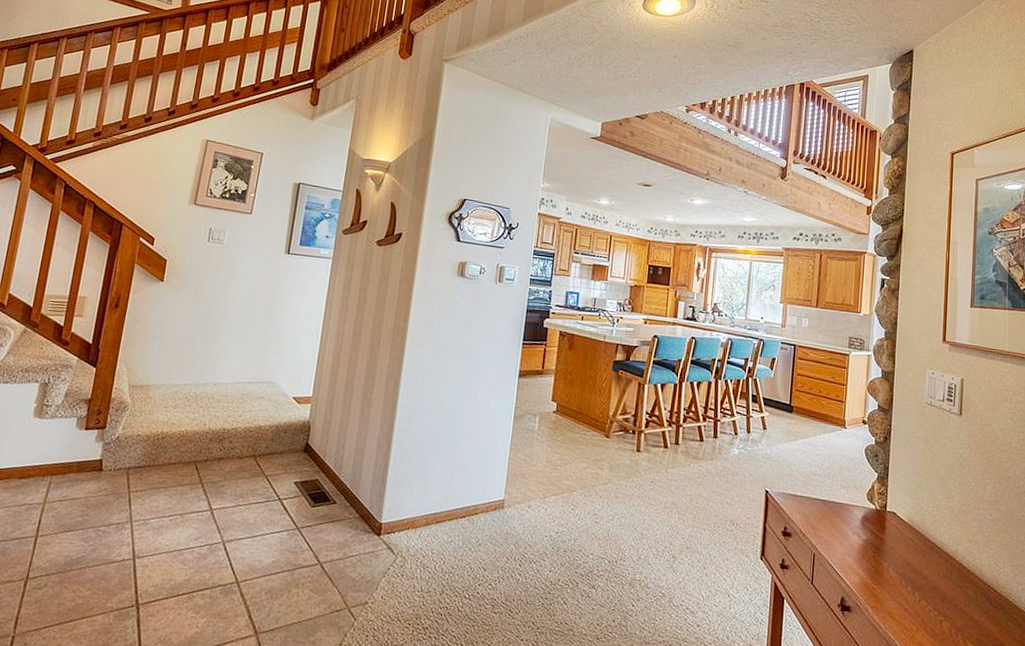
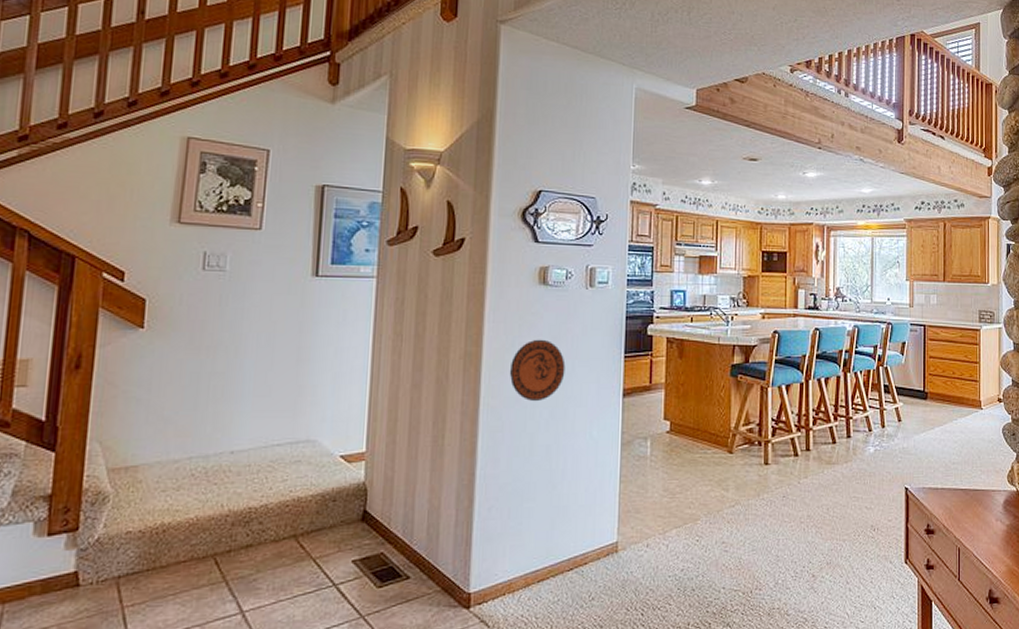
decorative plate: none [427,321,474,373] -> present [509,339,566,402]

